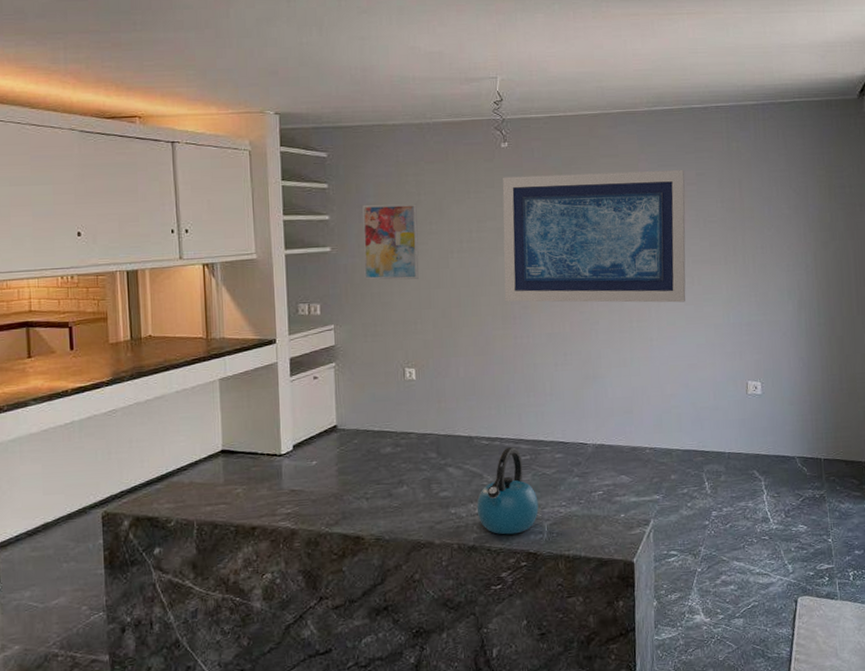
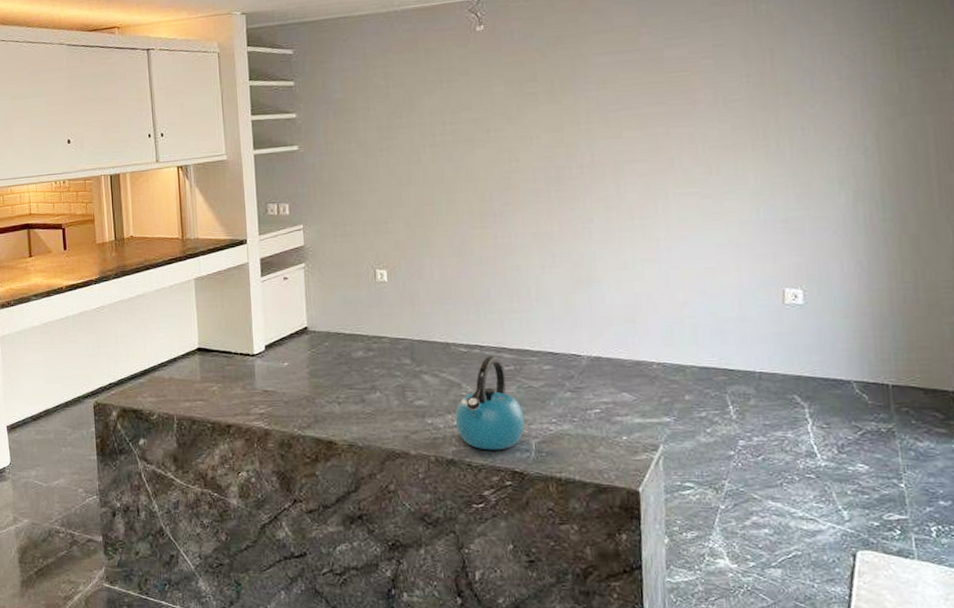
wall art: present [362,204,419,280] -> none [329,97,389,179]
wall art: present [502,170,686,303] -> none [478,42,702,199]

